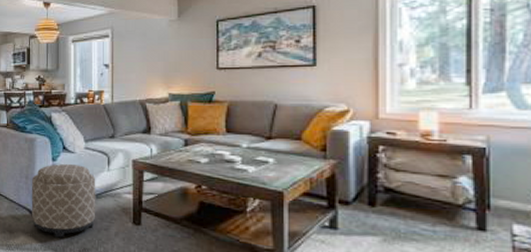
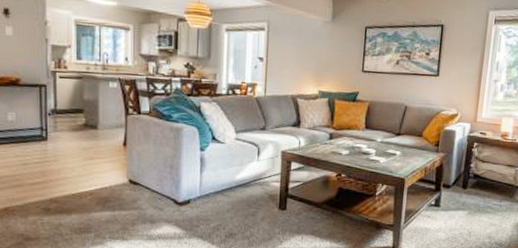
ottoman: present [31,164,96,238] -> none [176,154,245,225]

